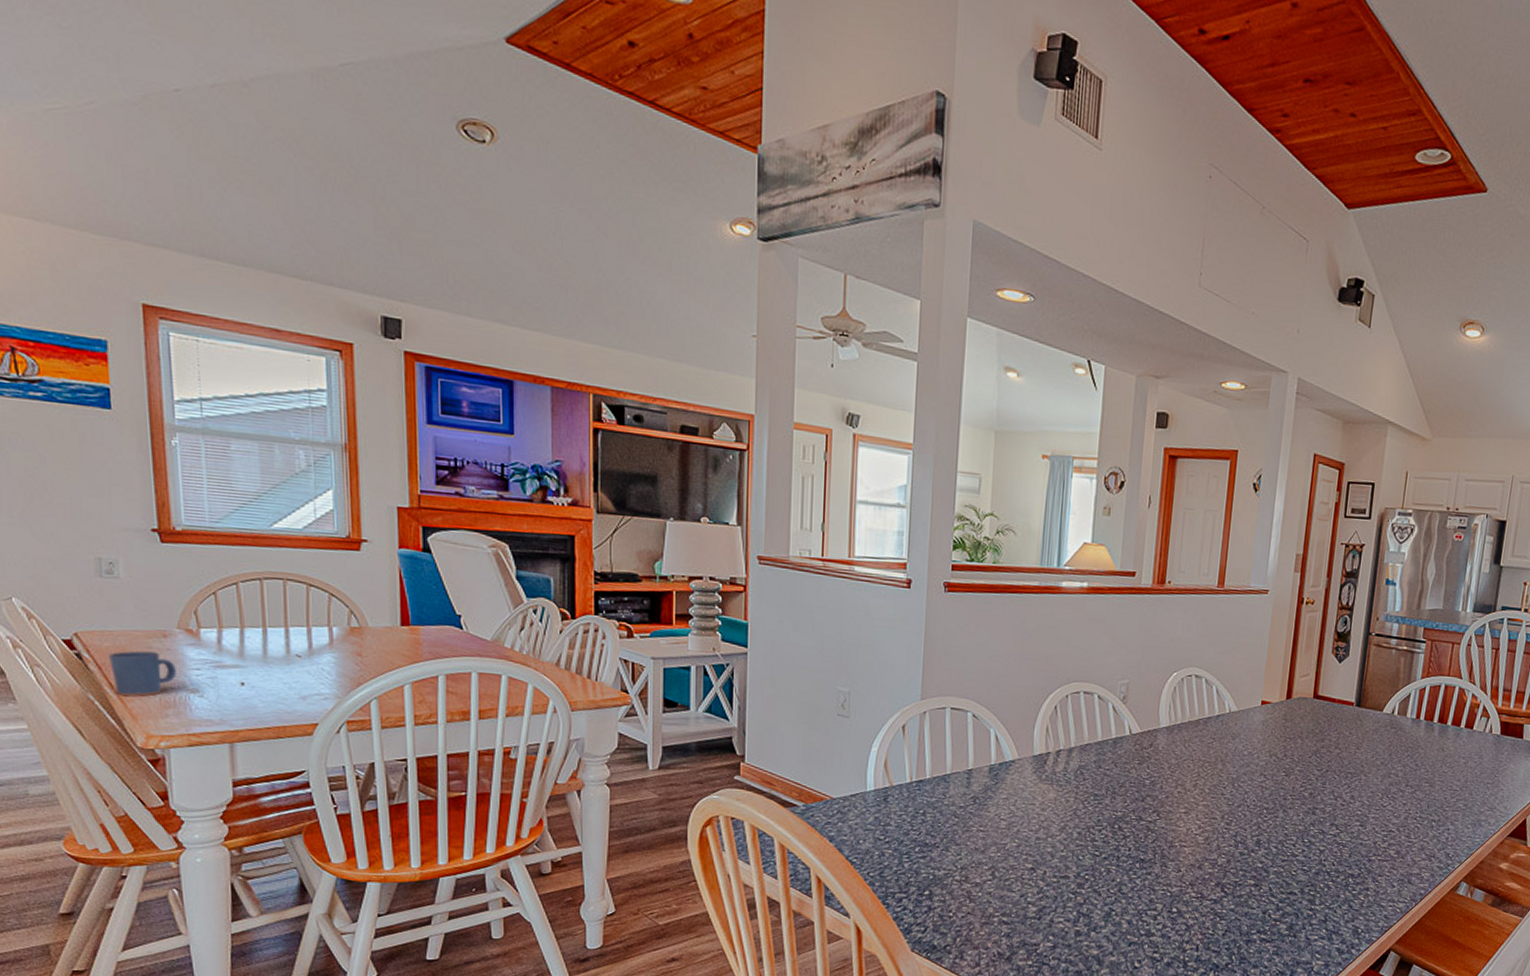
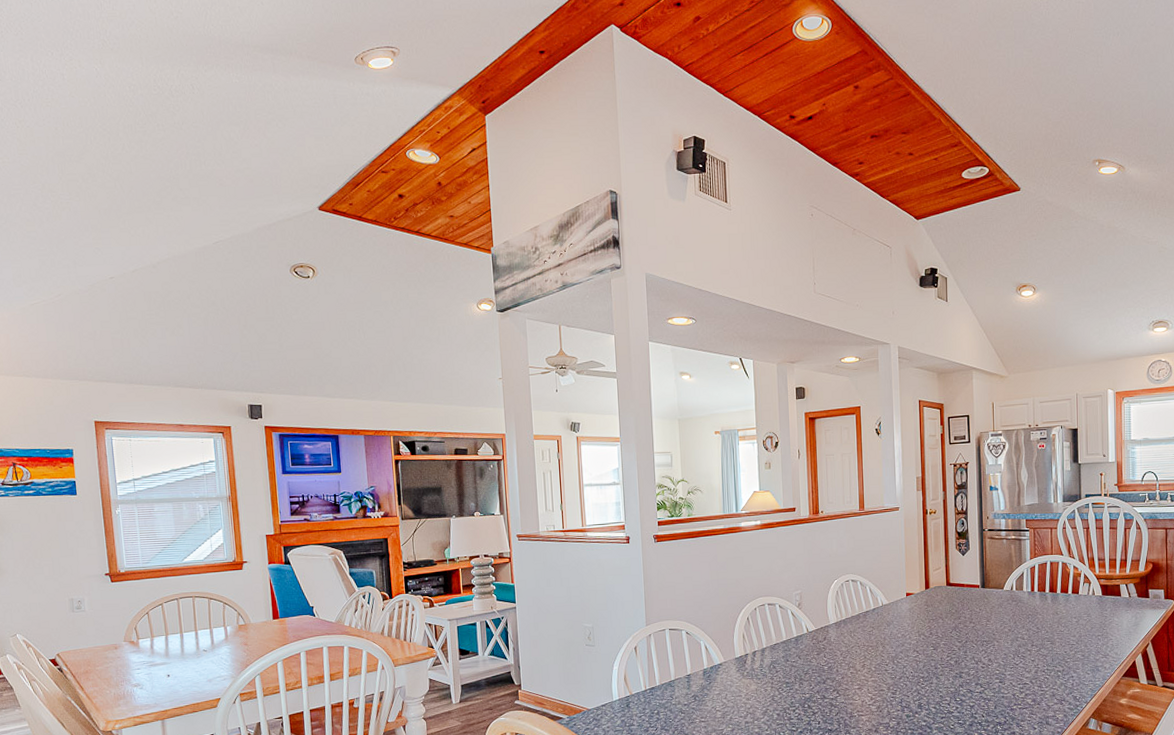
mug: present [109,651,177,697] -> none [80,660,125,695]

